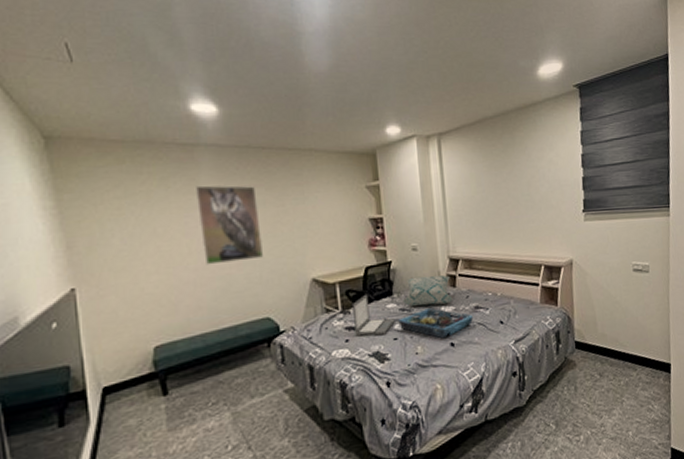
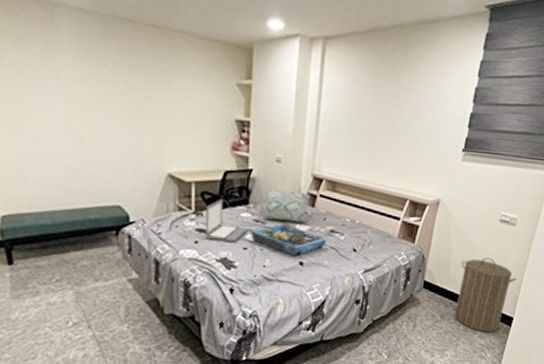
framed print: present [194,185,264,265] -> none [52,52,121,143]
laundry hamper: none [606,307,664,384] -> present [454,257,517,332]

